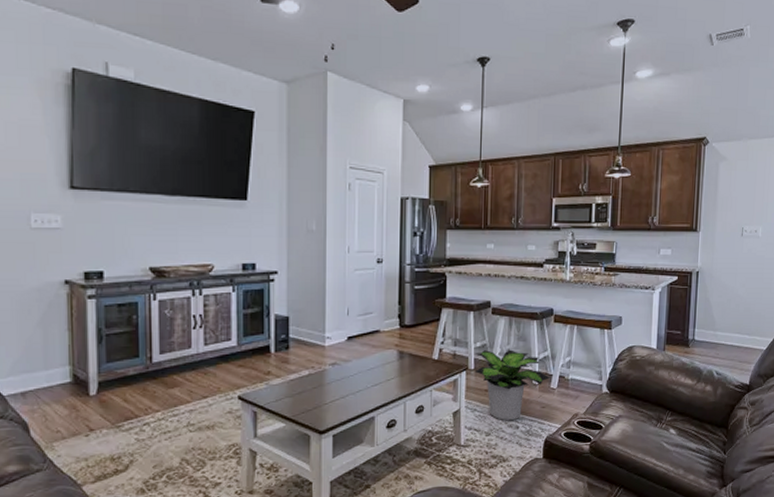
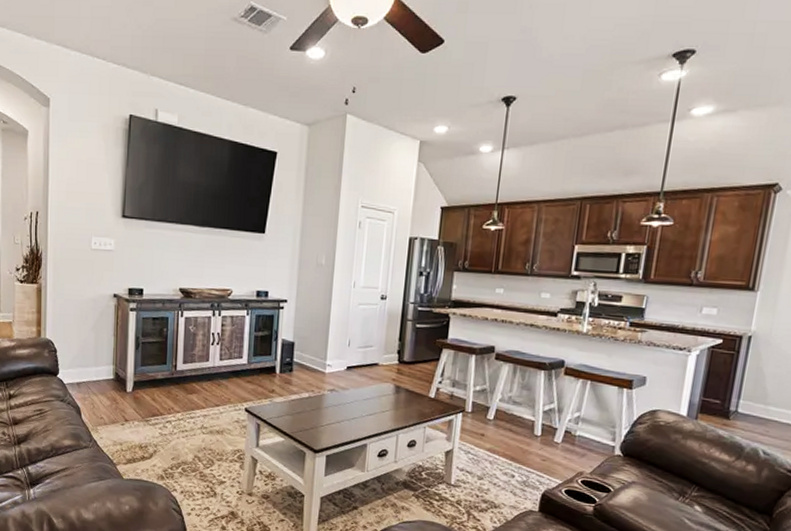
potted plant: present [474,349,550,421] -> none [471,394,554,469]

